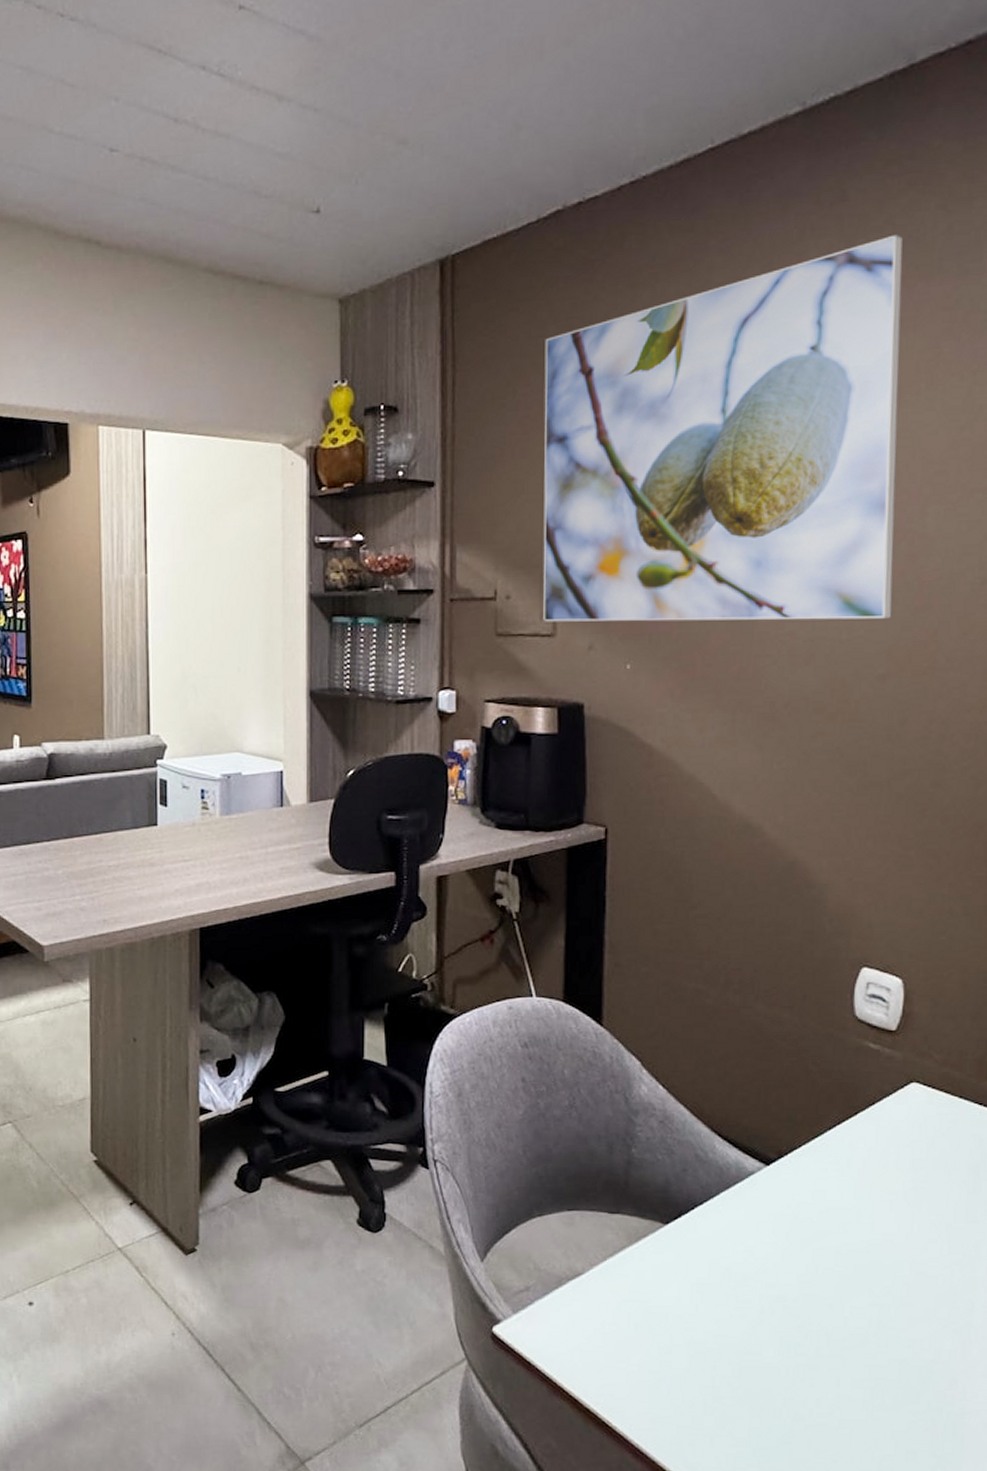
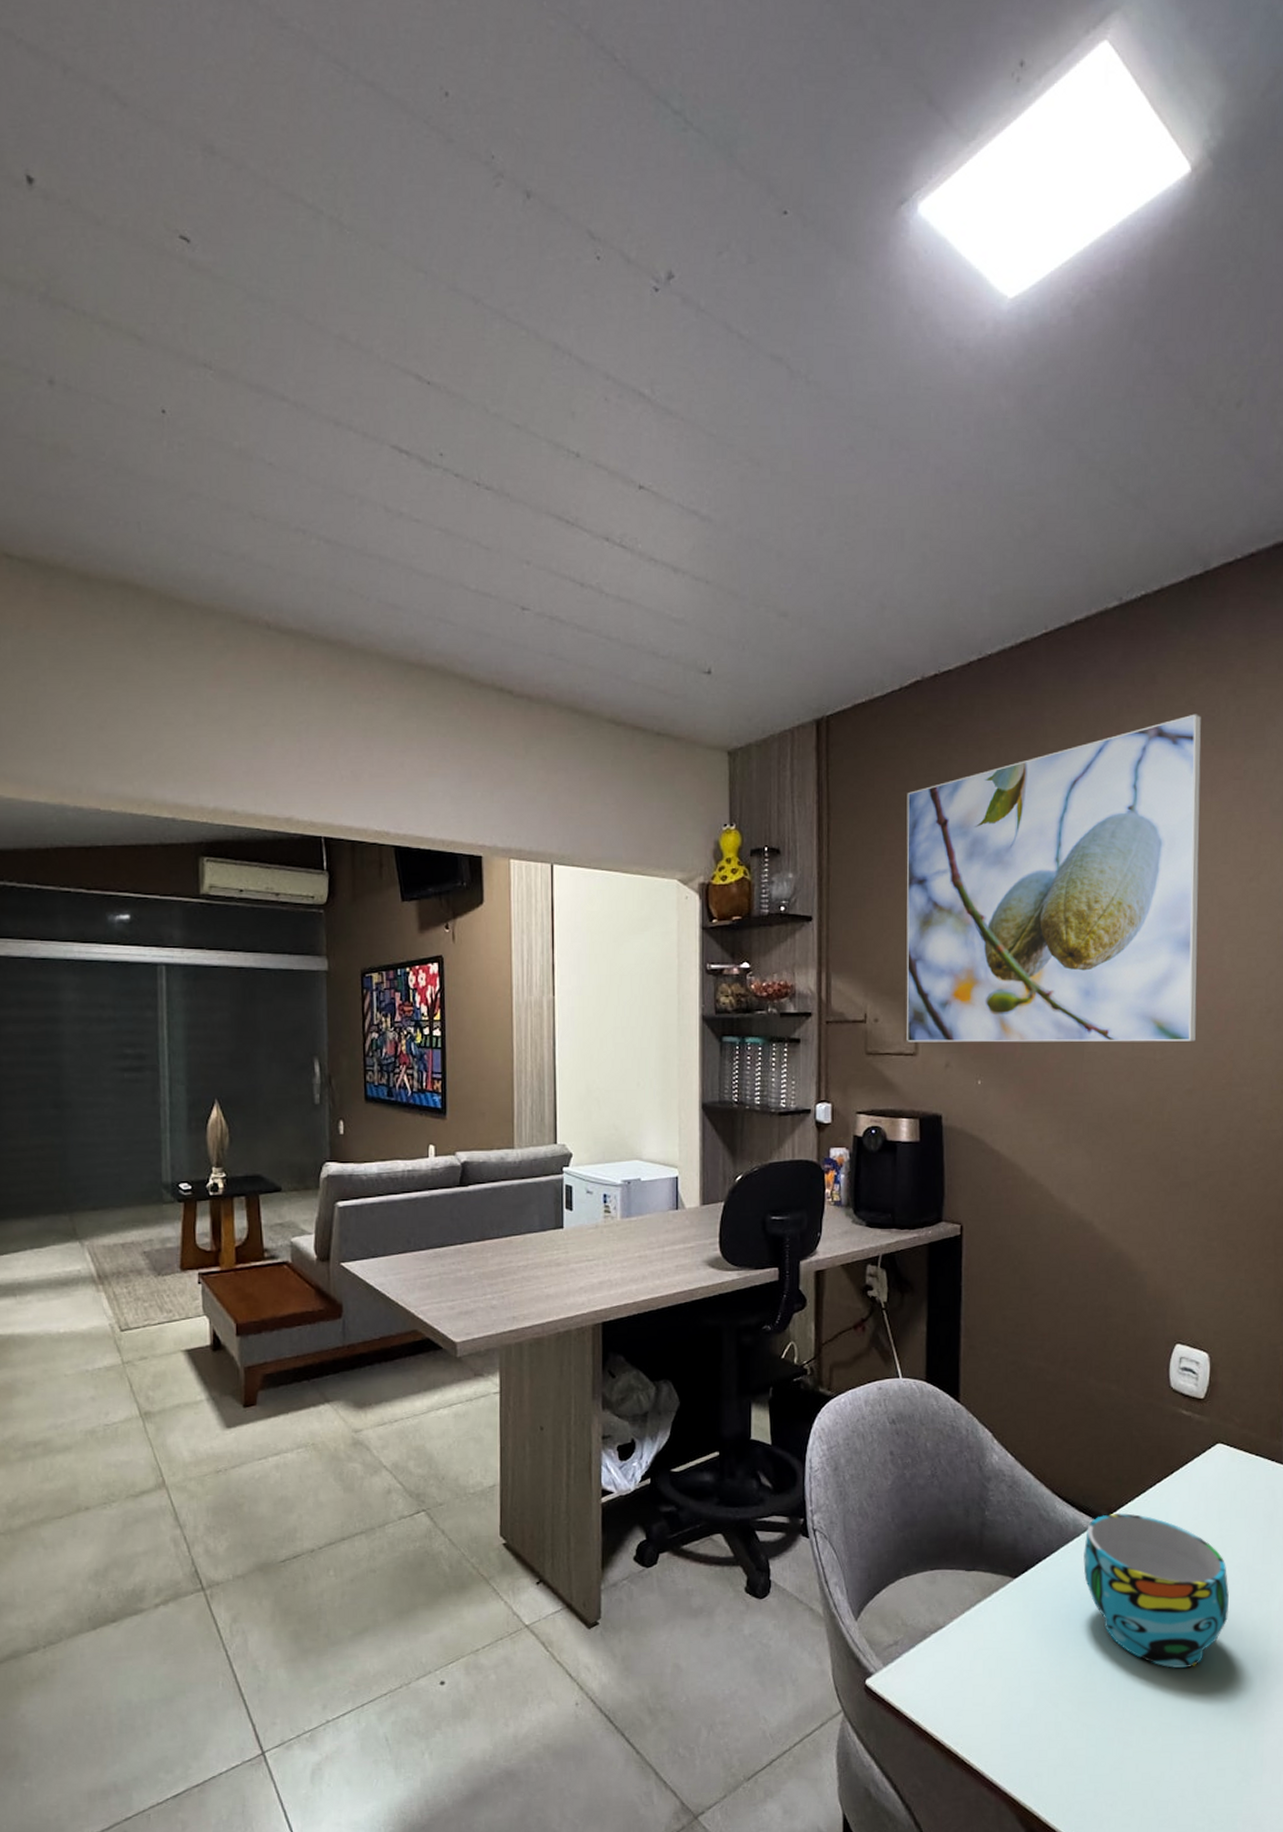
cup: none [747,1157,924,1335] -> present [1083,1513,1229,1668]

